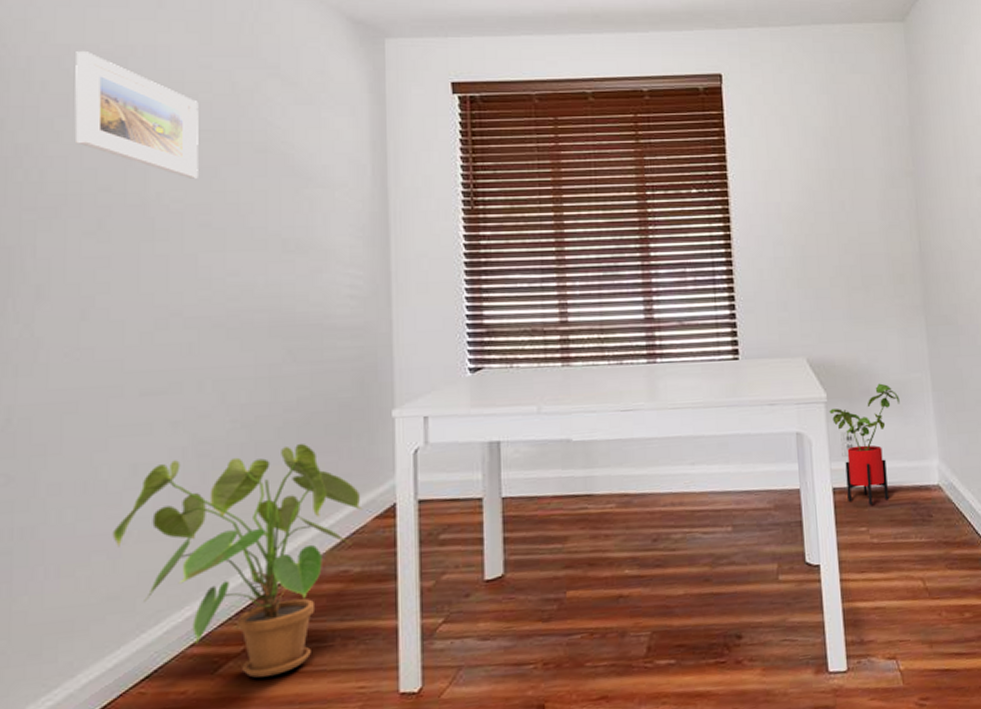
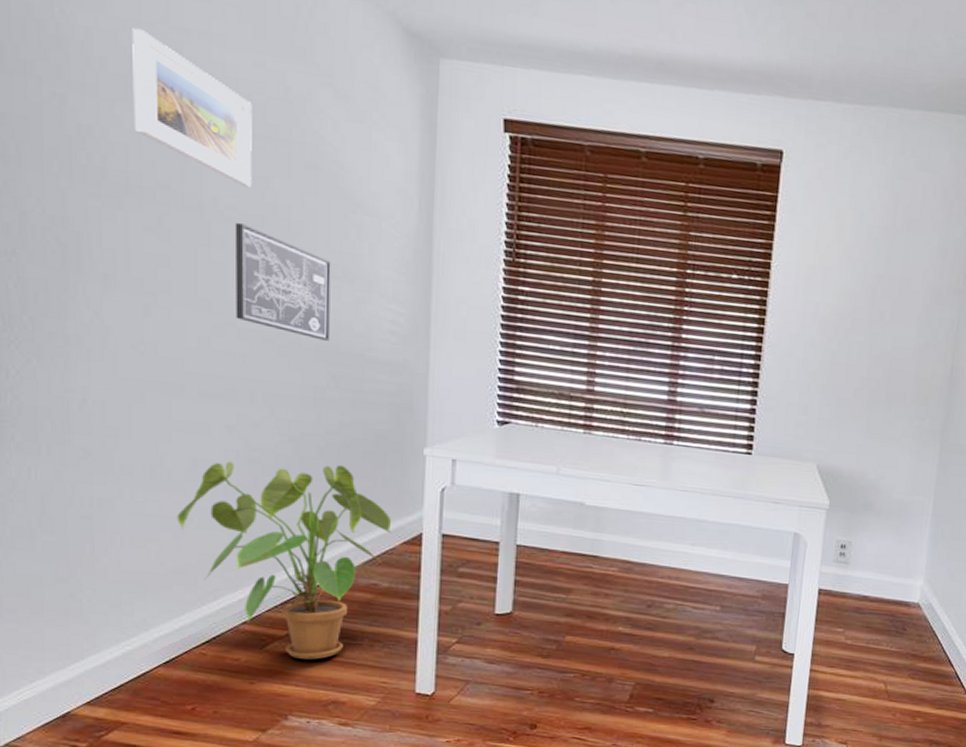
wall art: none [180,214,284,316] -> present [234,223,331,341]
house plant: present [829,383,900,505] -> none [829,500,899,610]

